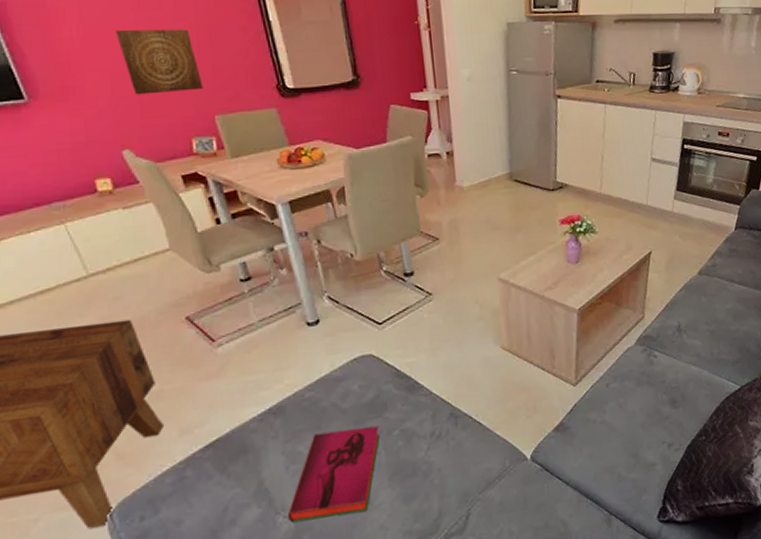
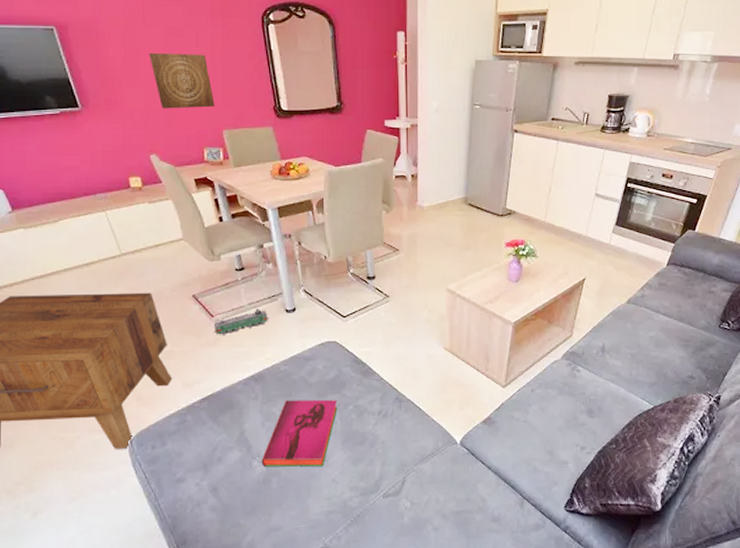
toy train: none [215,325,287,364] -> present [213,309,270,335]

